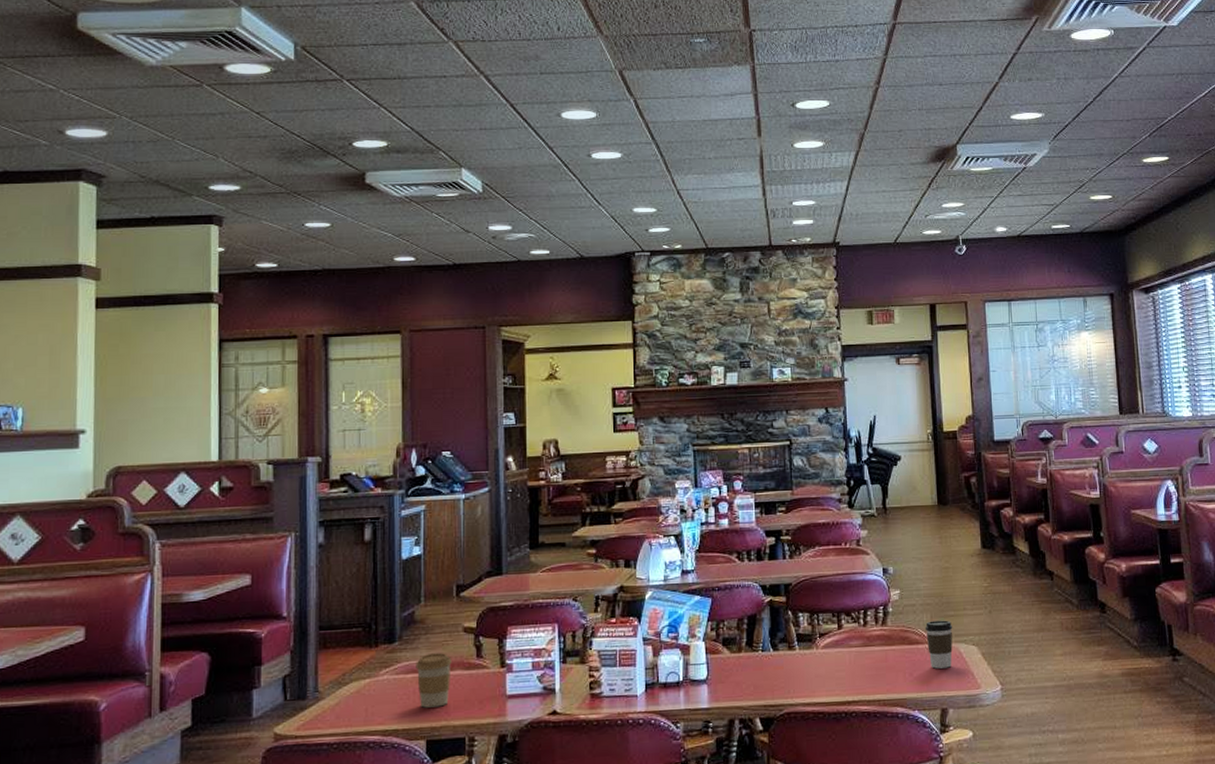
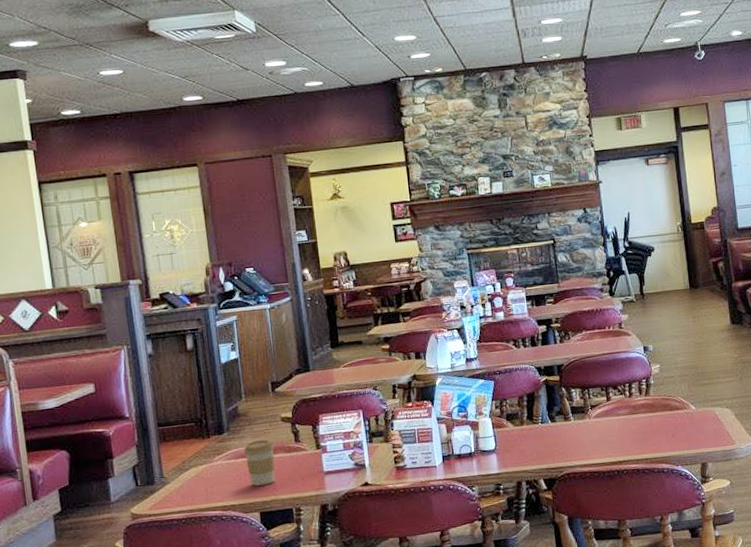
coffee cup: present [926,620,953,669] -> none [684,388,709,430]

